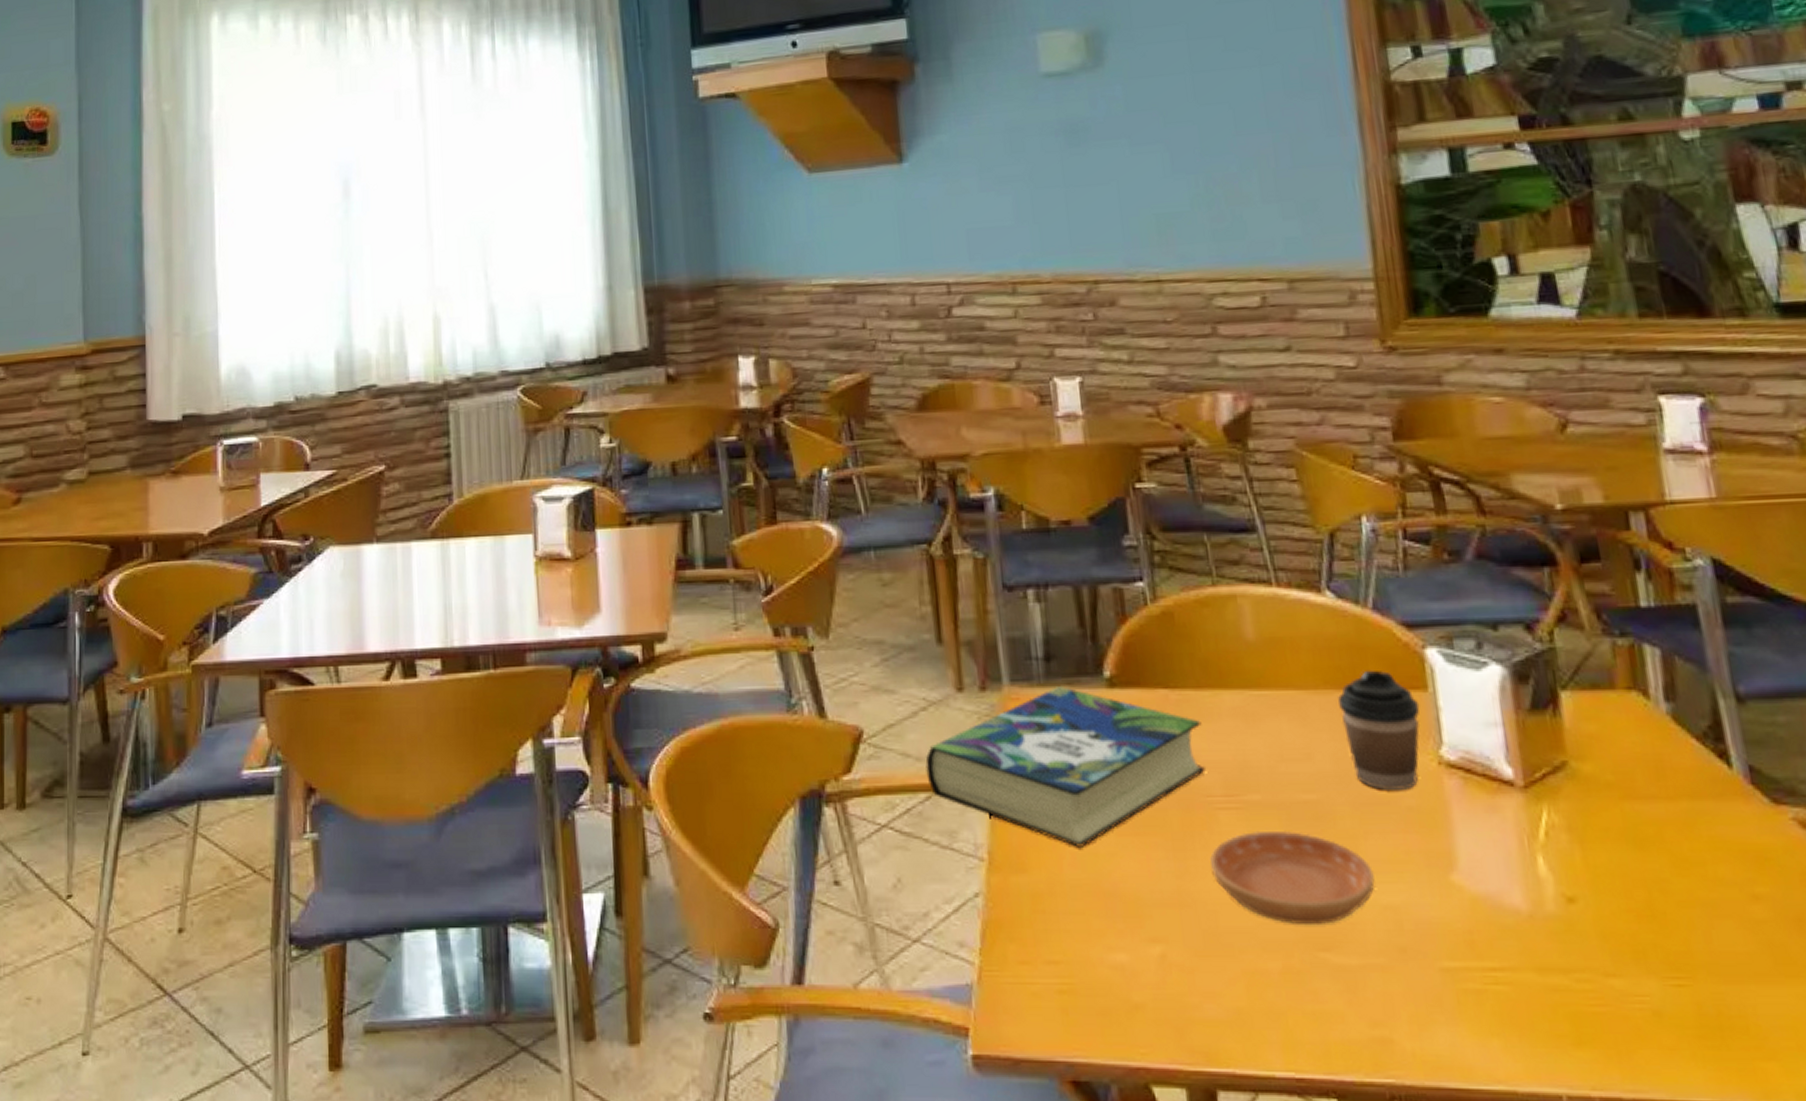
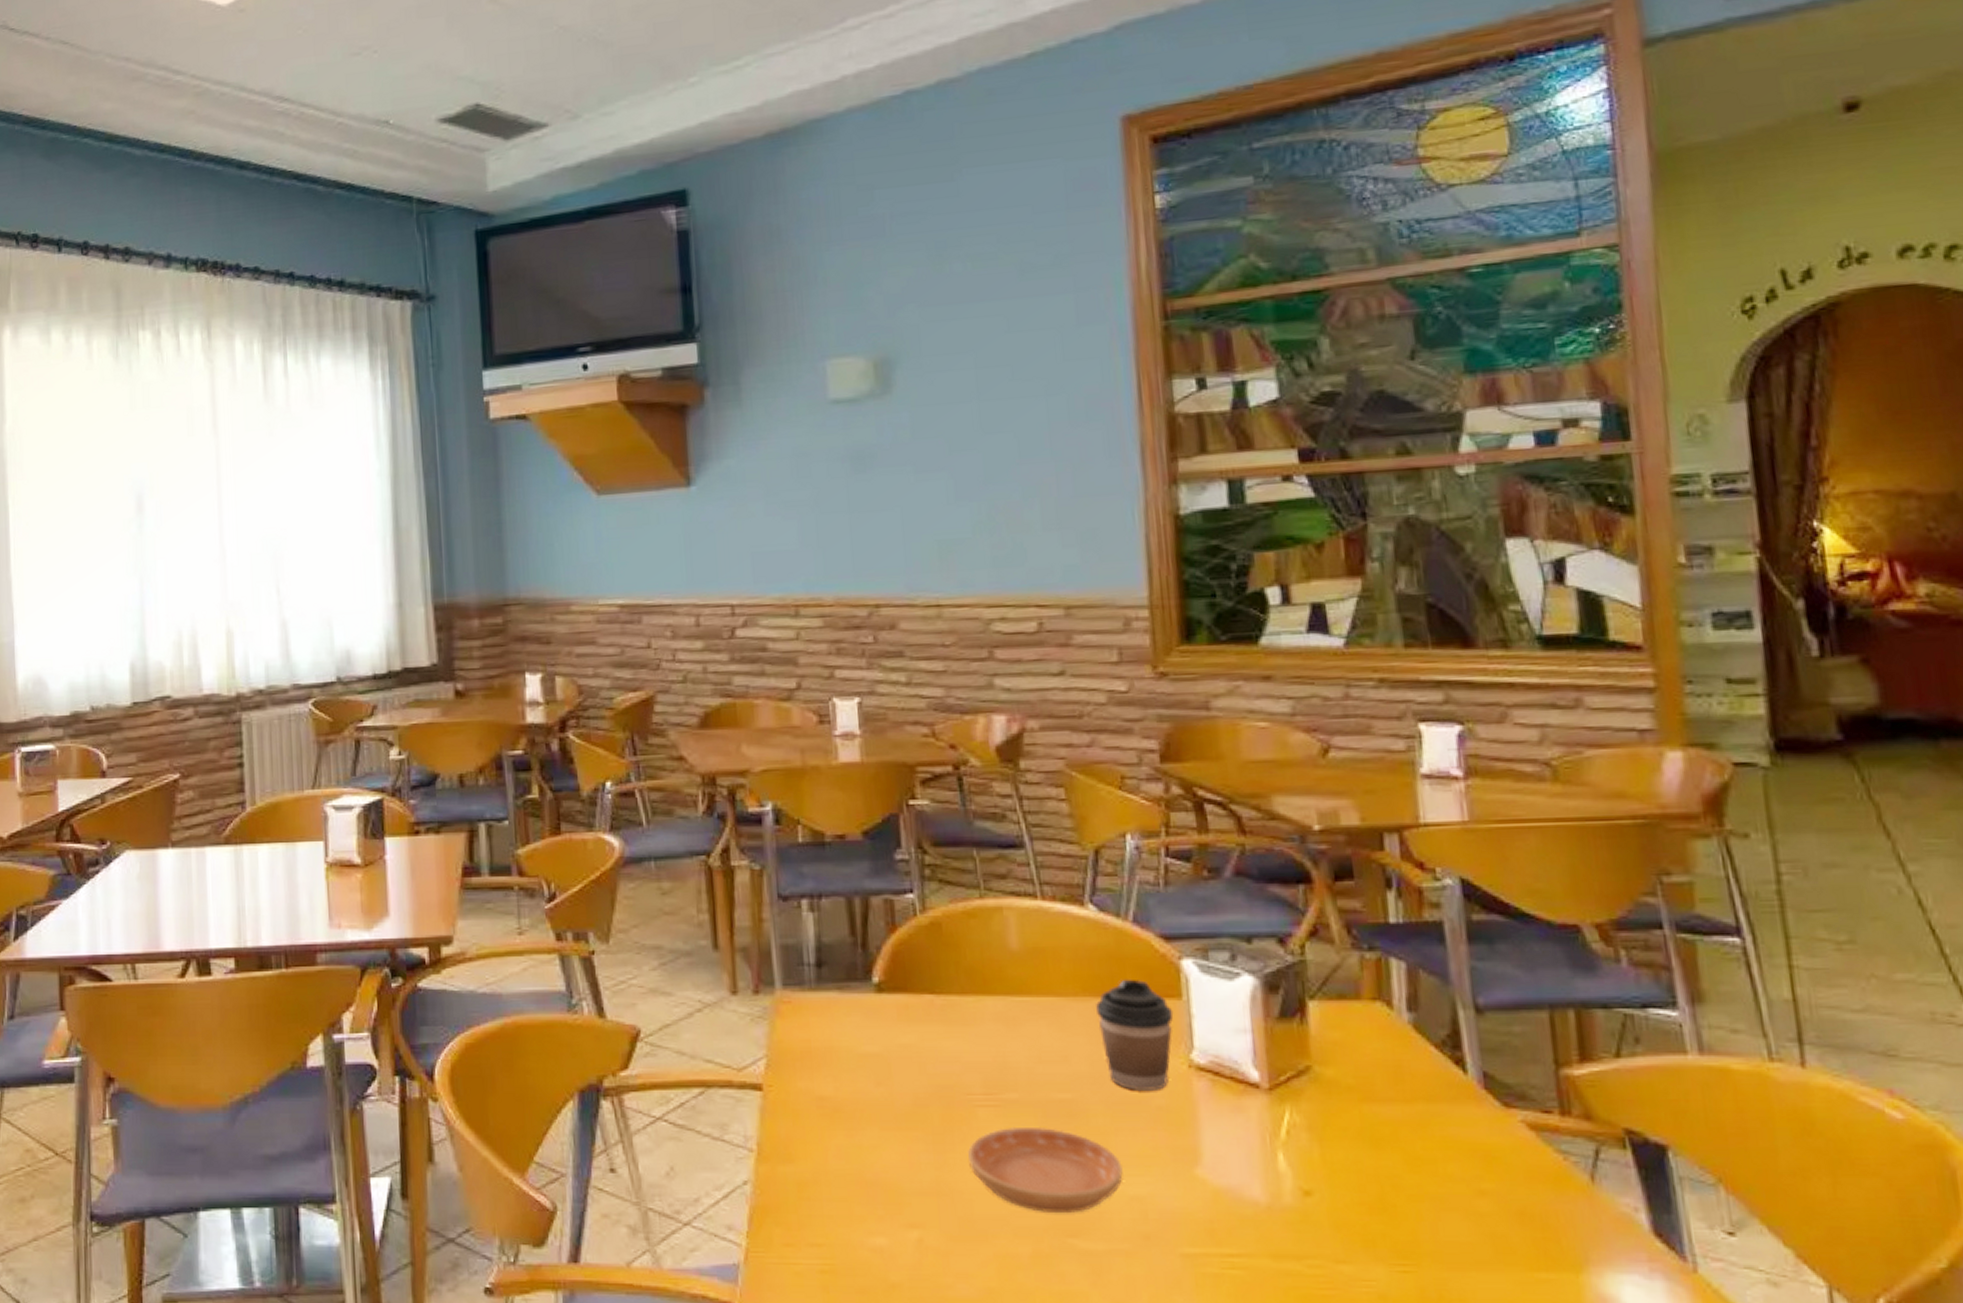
book: present [925,685,1205,847] -> none [699,989,967,1140]

